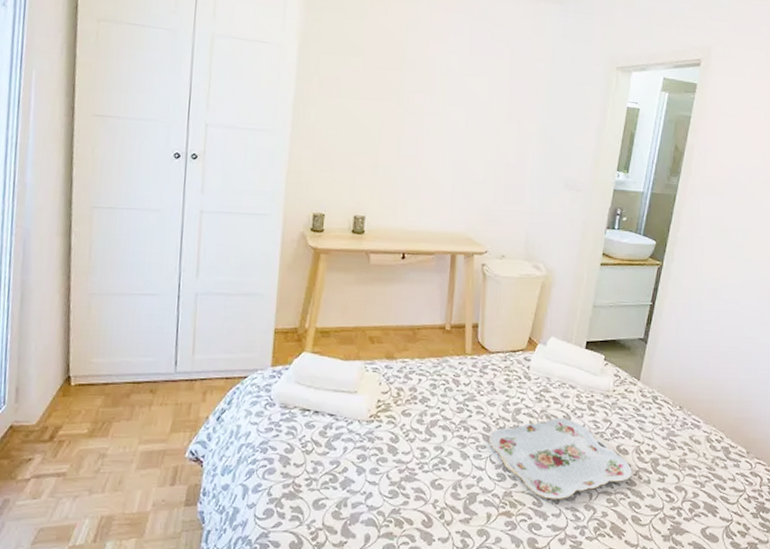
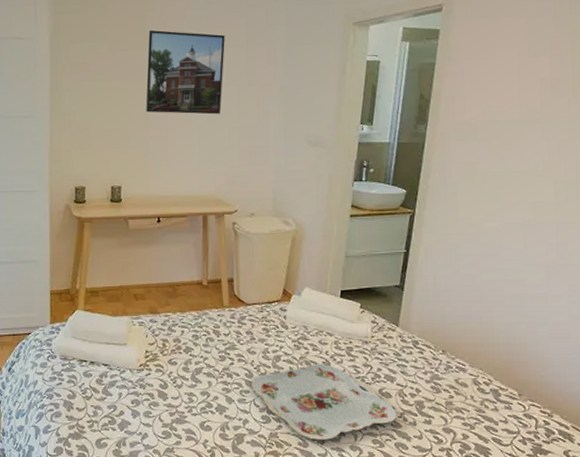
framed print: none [399,51,488,148] -> present [146,30,225,115]

